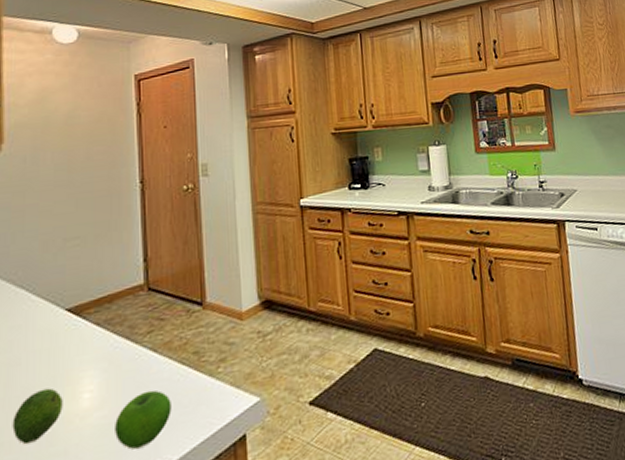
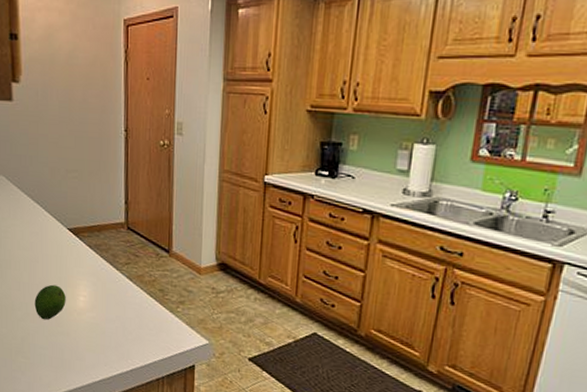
apple: present [115,390,172,450] -> none [100,308,141,349]

